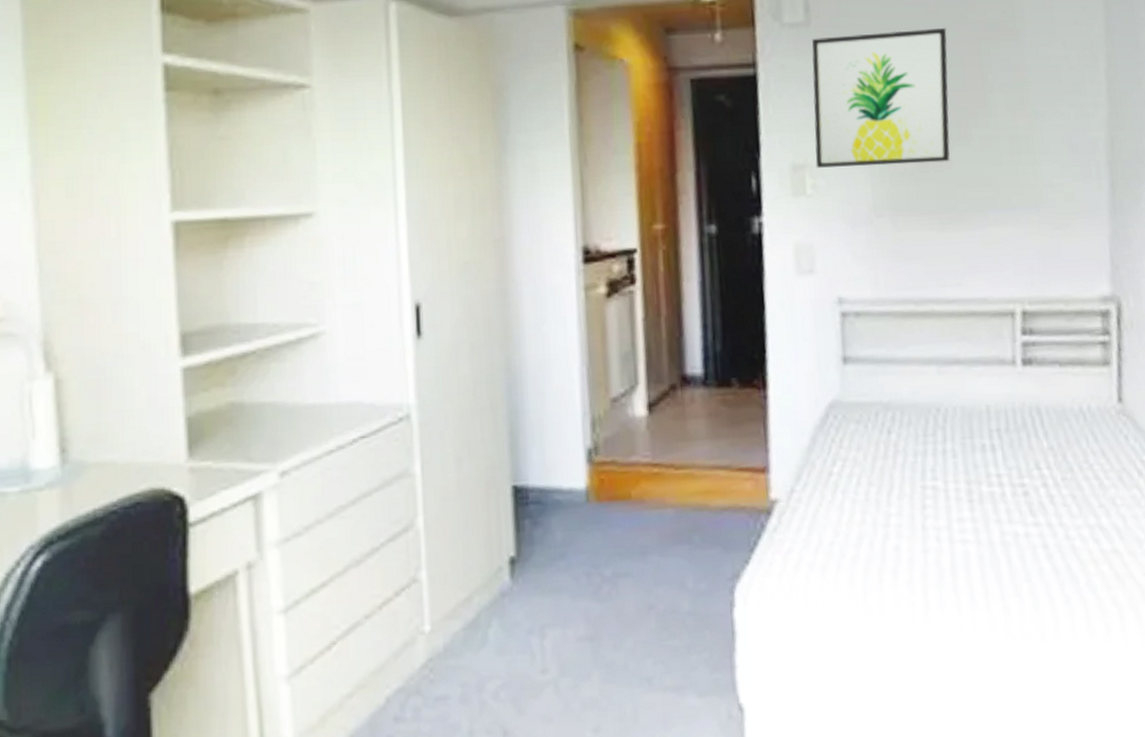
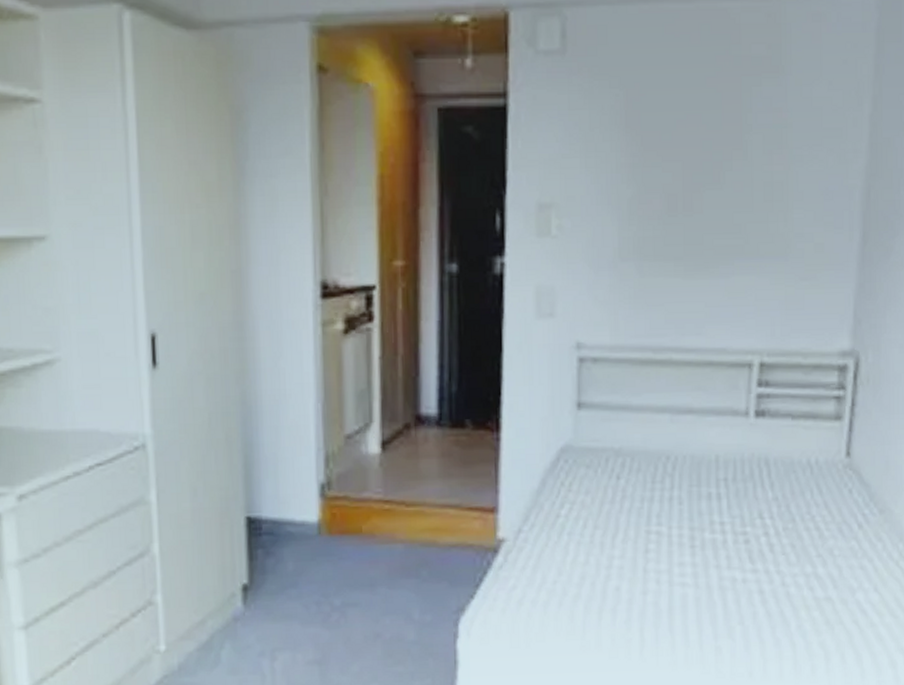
wall art: present [812,27,951,168] -> none [562,61,708,208]

